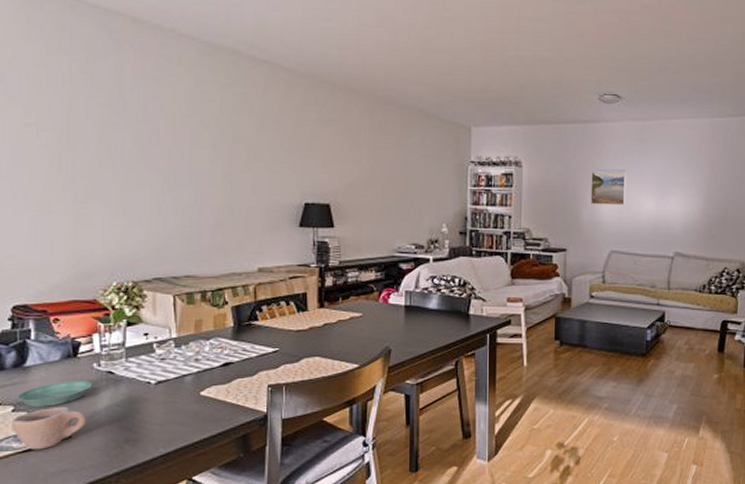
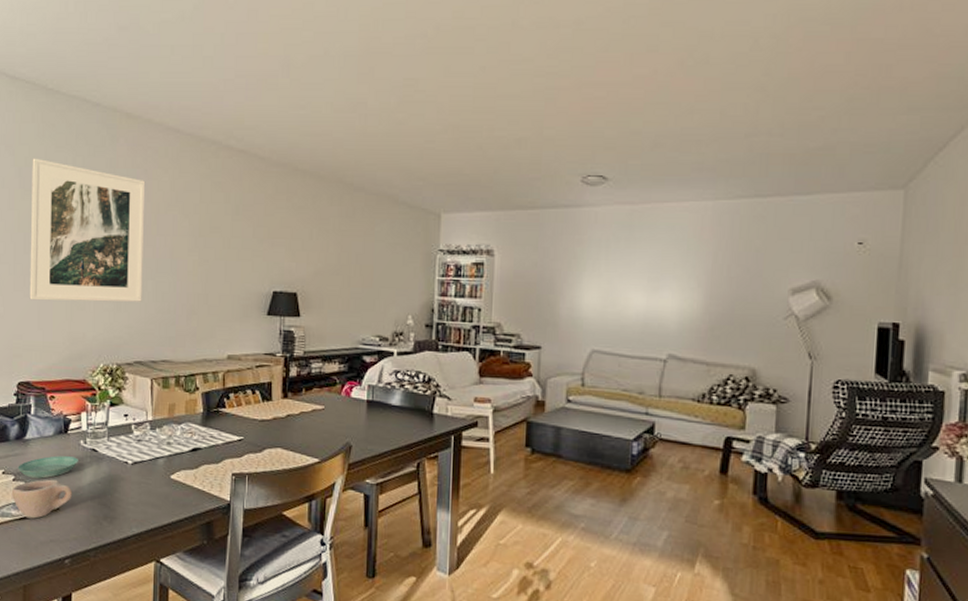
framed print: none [17,61,159,217] -> present [29,158,146,302]
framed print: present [590,168,627,206] -> none [569,258,613,300]

